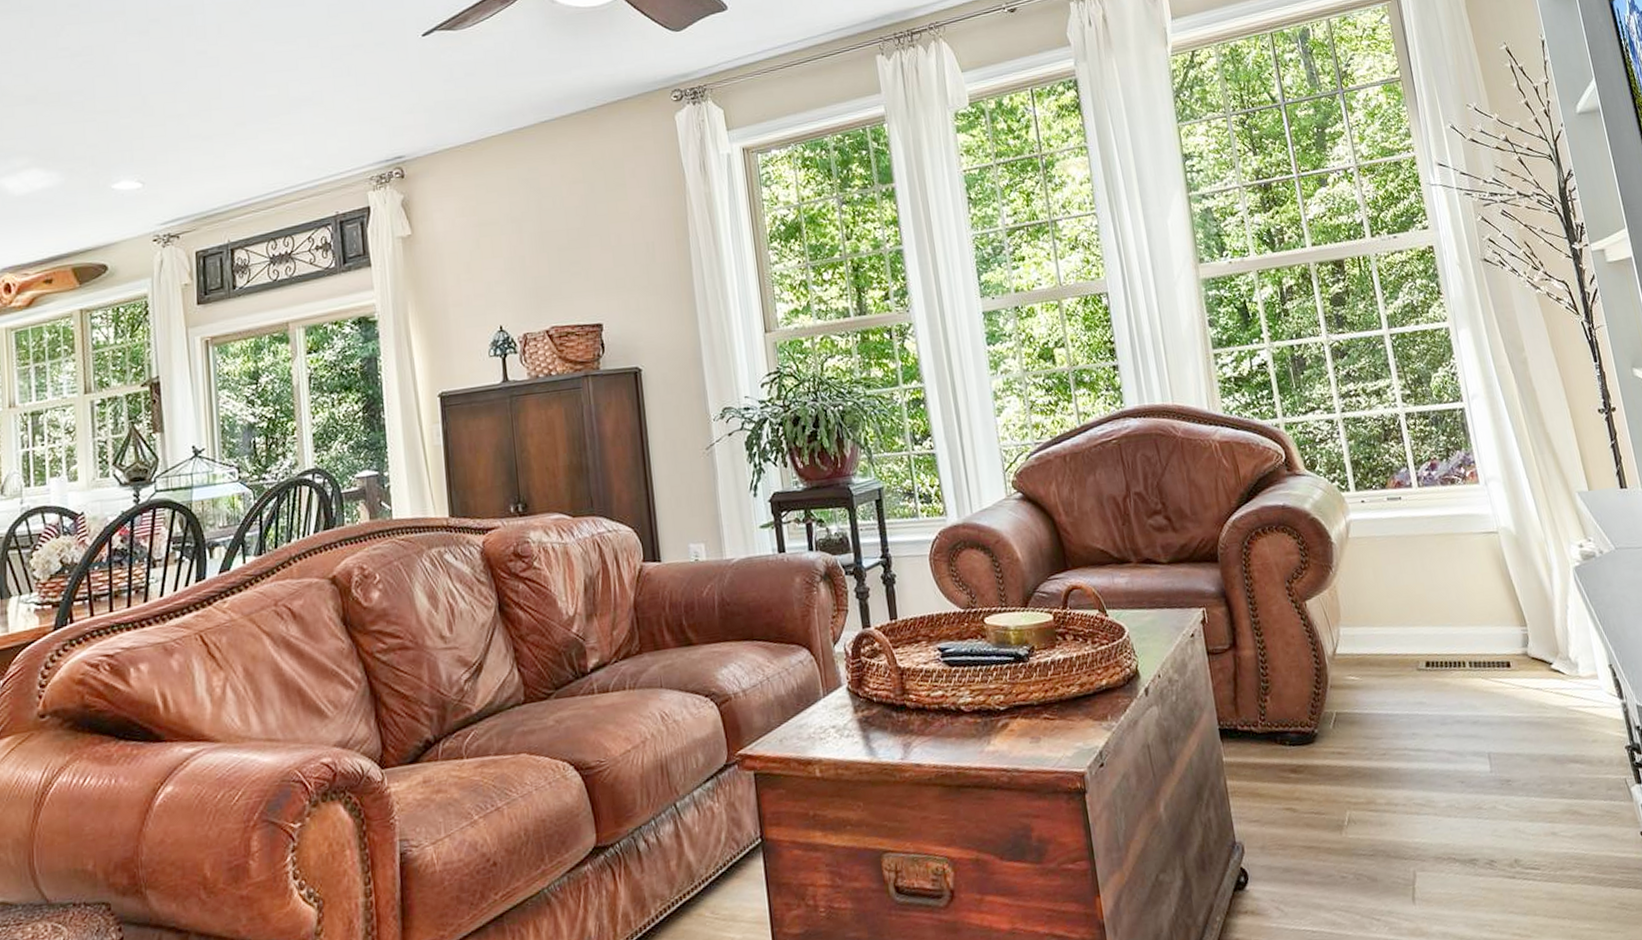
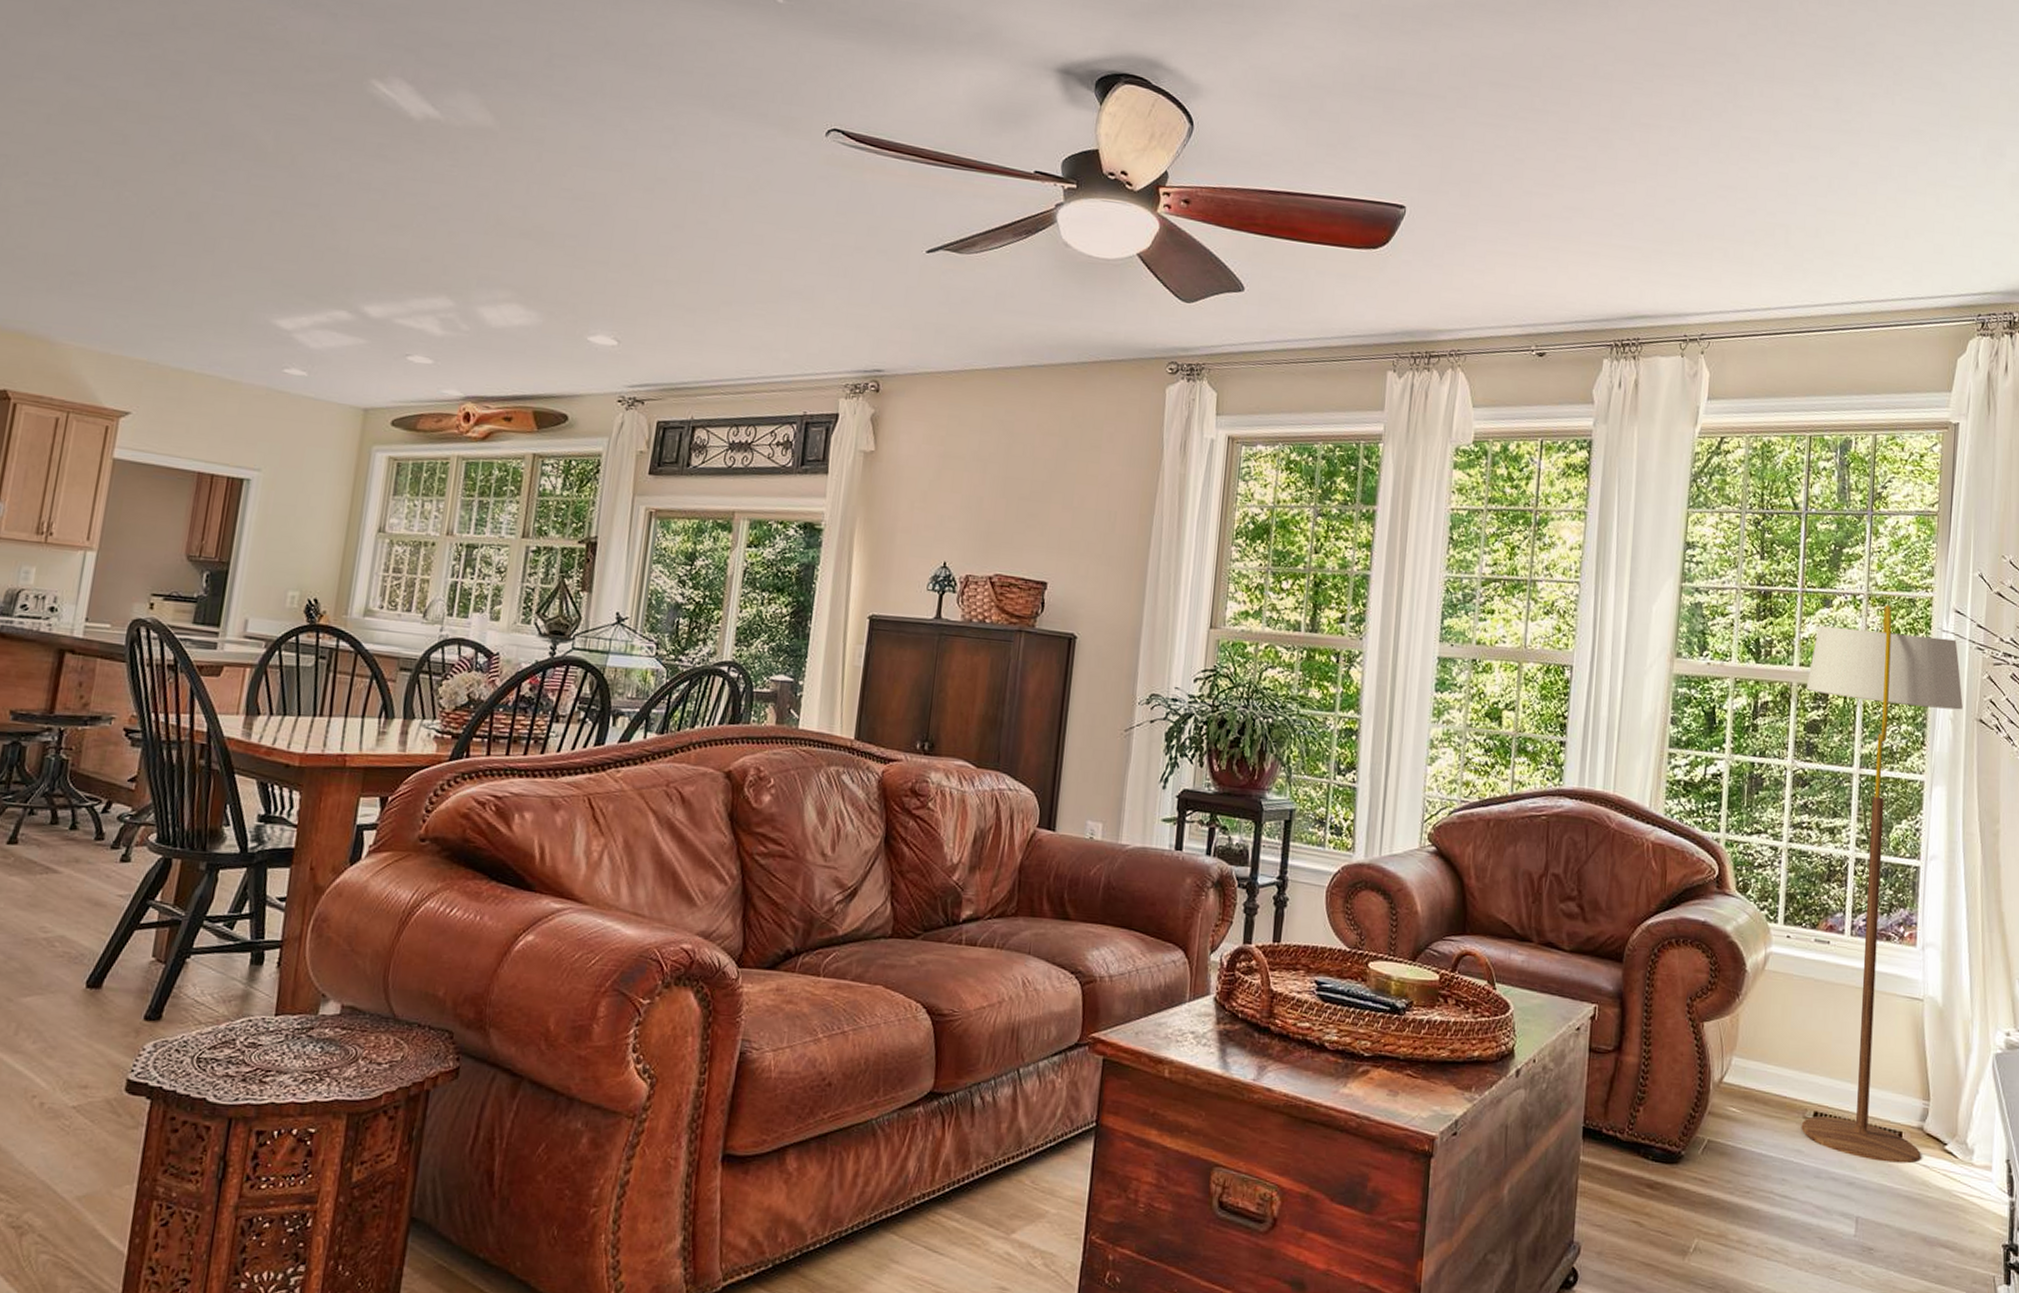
floor lamp: none [1319,172,1533,696] -> present [1801,605,1963,1164]

